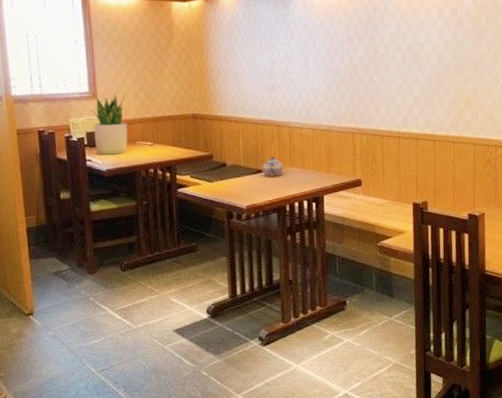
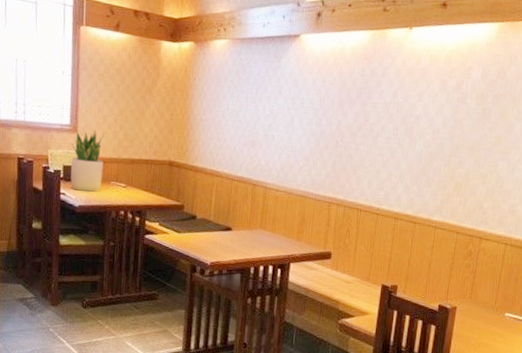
teapot: present [262,156,284,178] -> none [231,215,253,238]

